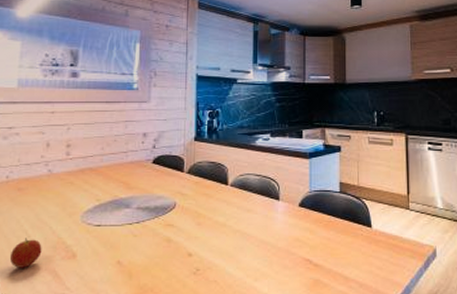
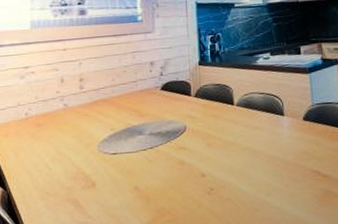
fruit: present [9,238,42,268] -> none [33,171,63,201]

